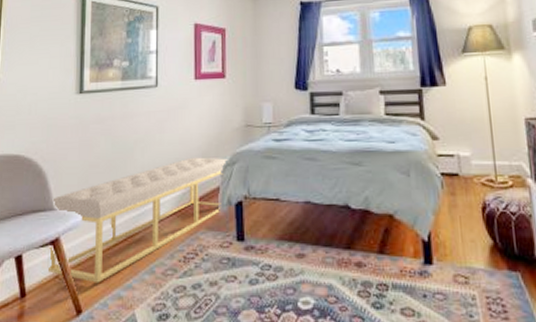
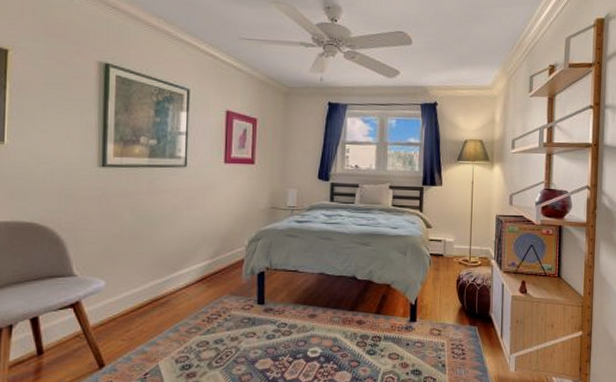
bench: present [47,157,228,283] -> none [67,232,253,341]

